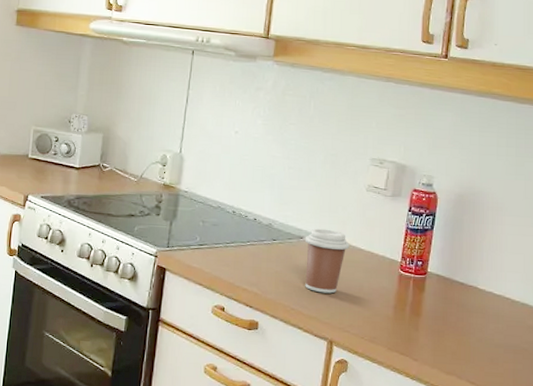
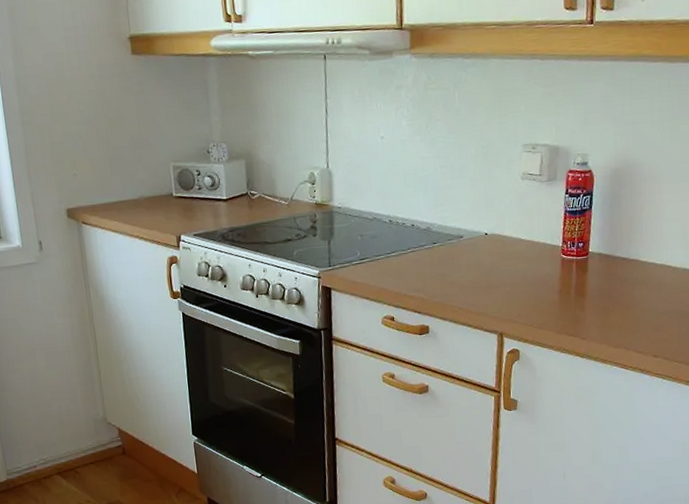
coffee cup: present [304,228,350,294] -> none [464,224,510,289]

